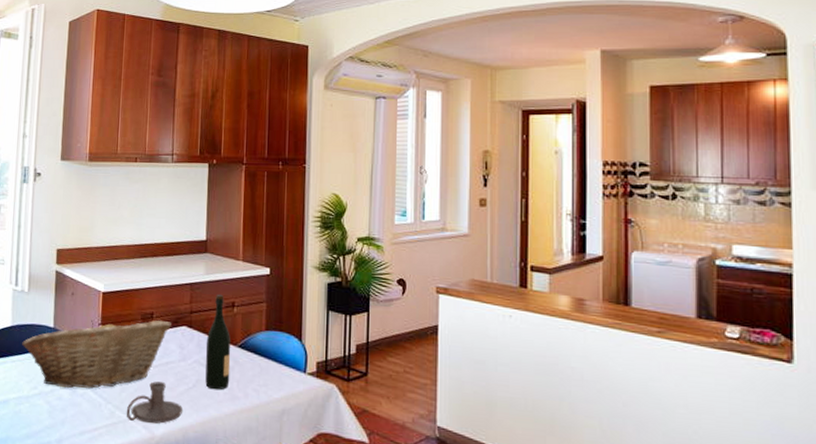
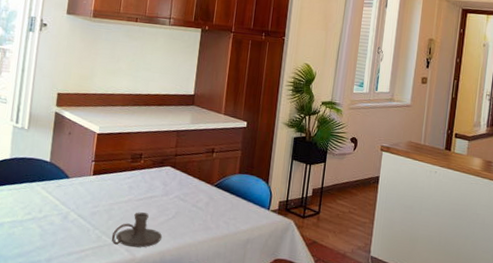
fruit basket: present [22,319,171,389] -> none [19,157,158,216]
wine bottle: present [205,294,231,390] -> none [183,141,209,222]

